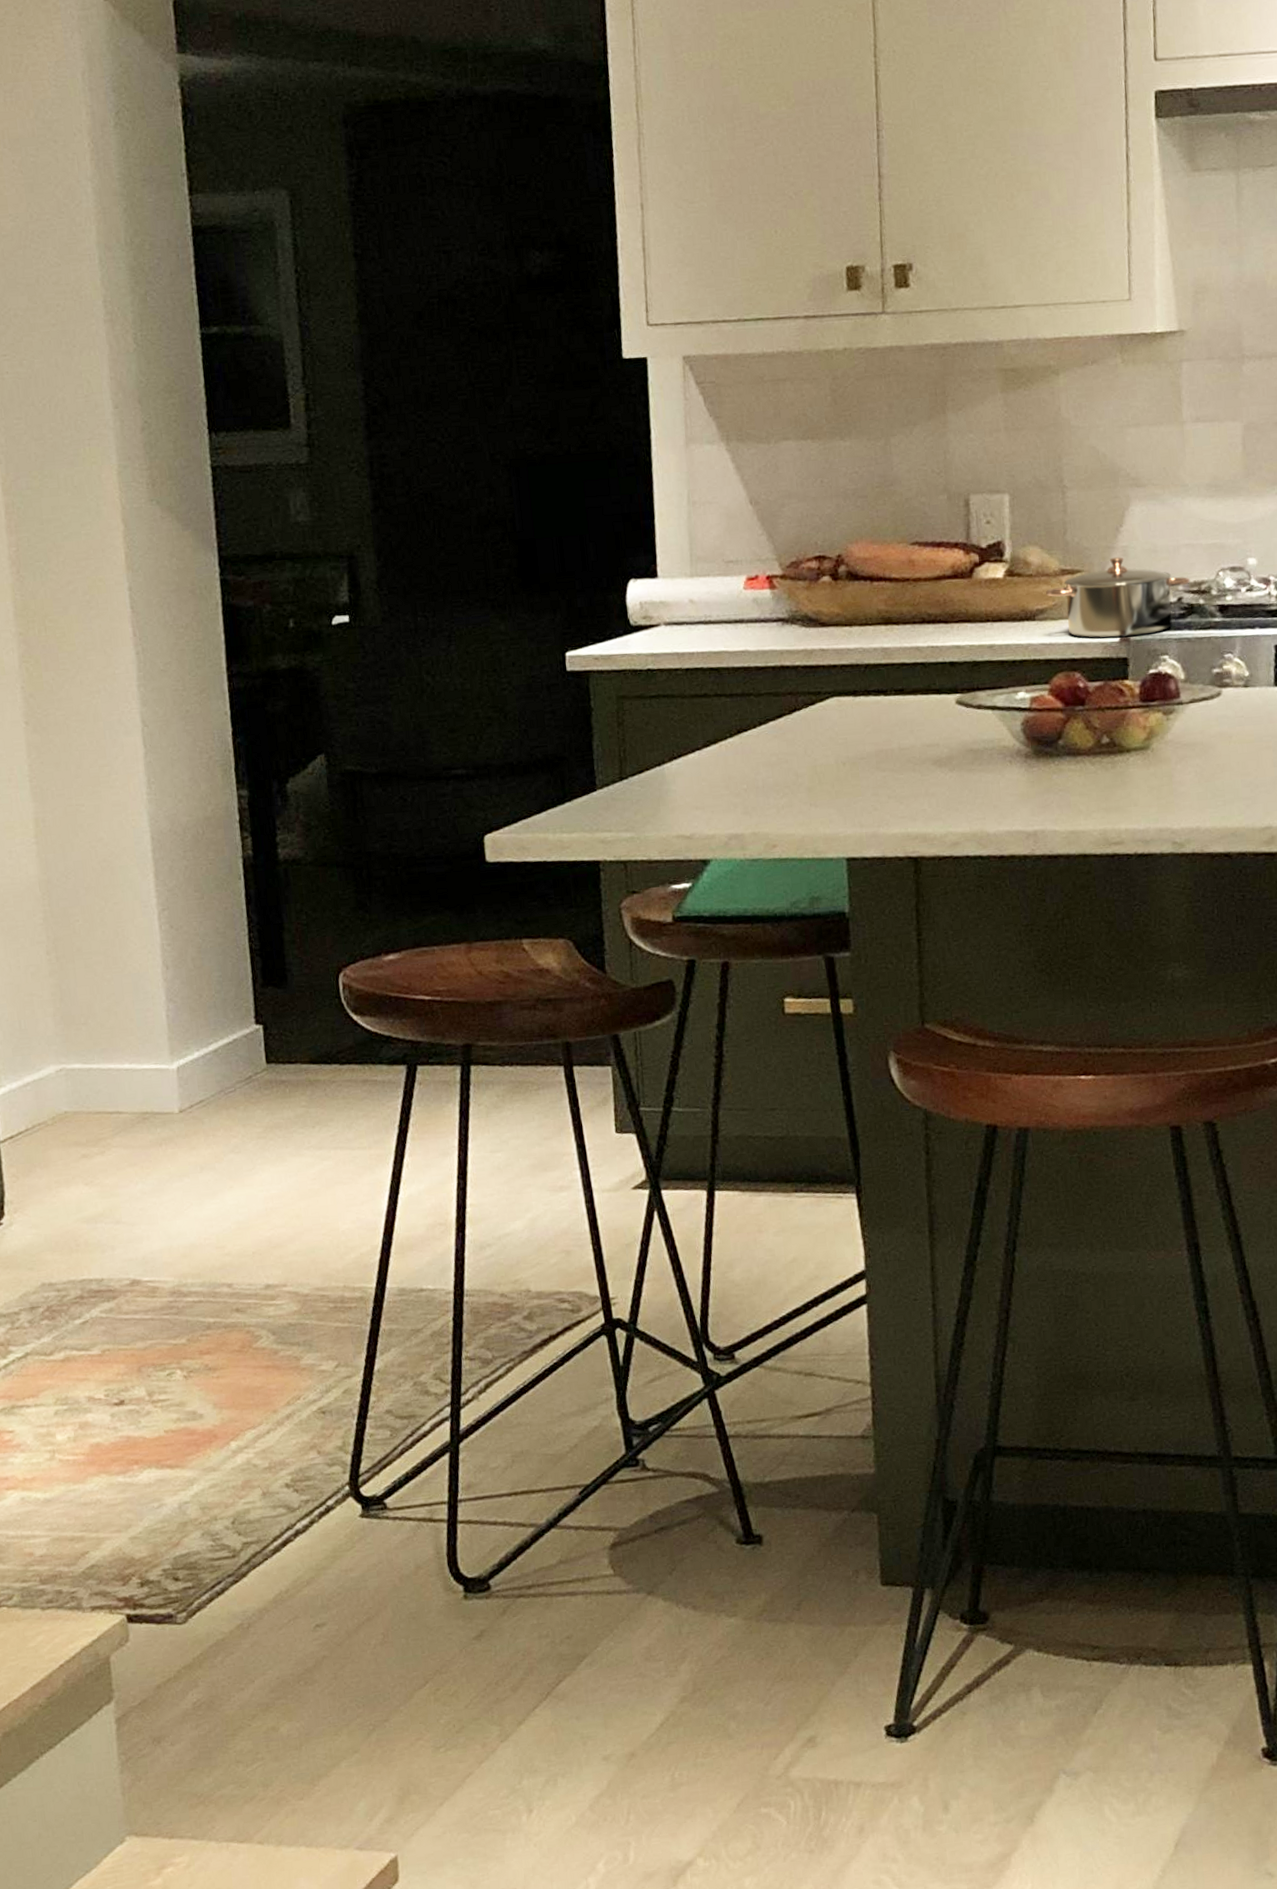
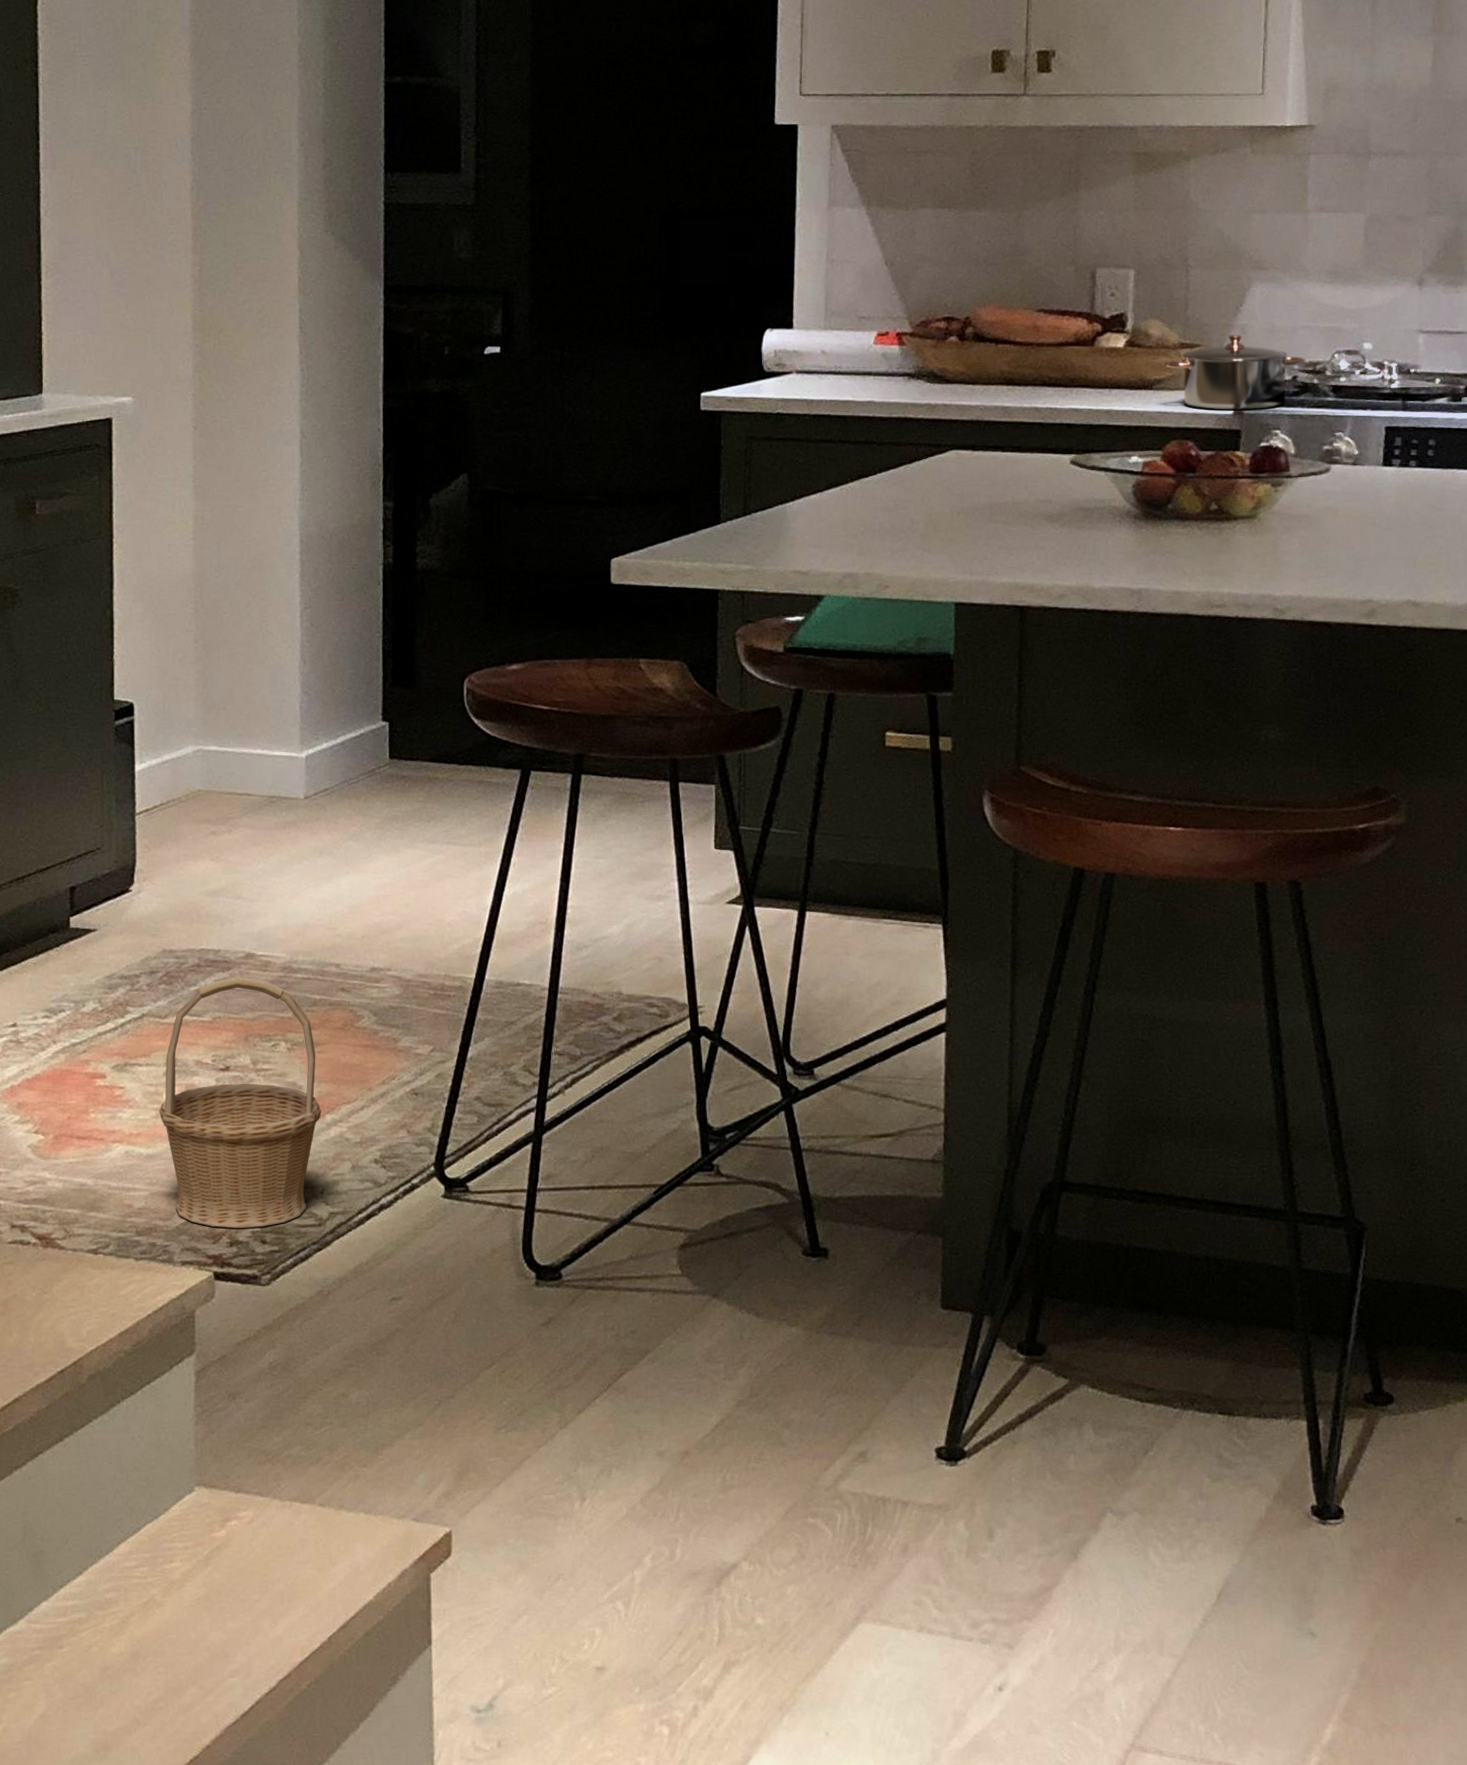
basket: none [53,1305,226,1569] -> present [159,976,322,1228]

